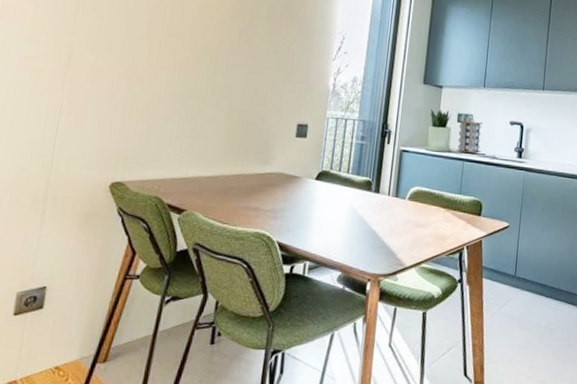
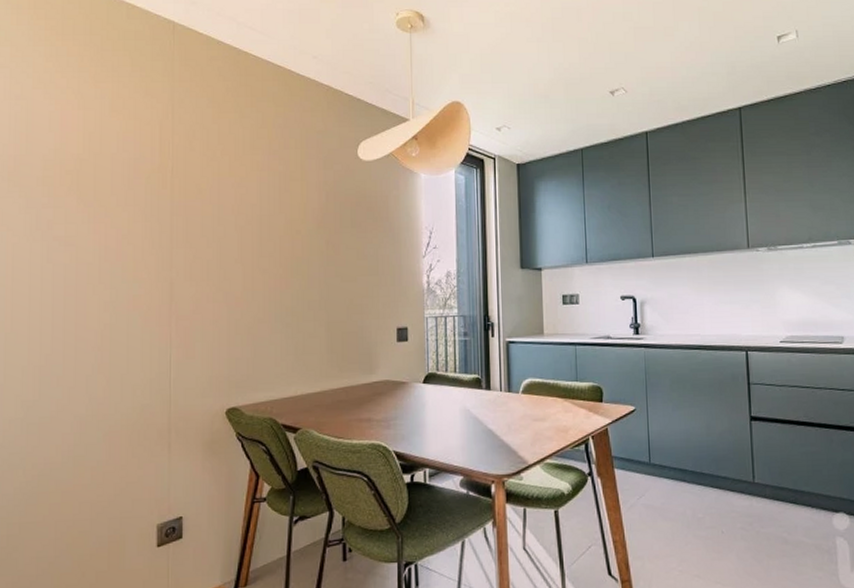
planter: present [425,109,452,153] -> none [532,293,561,340]
spice rack: present [457,116,483,154] -> none [564,296,593,337]

